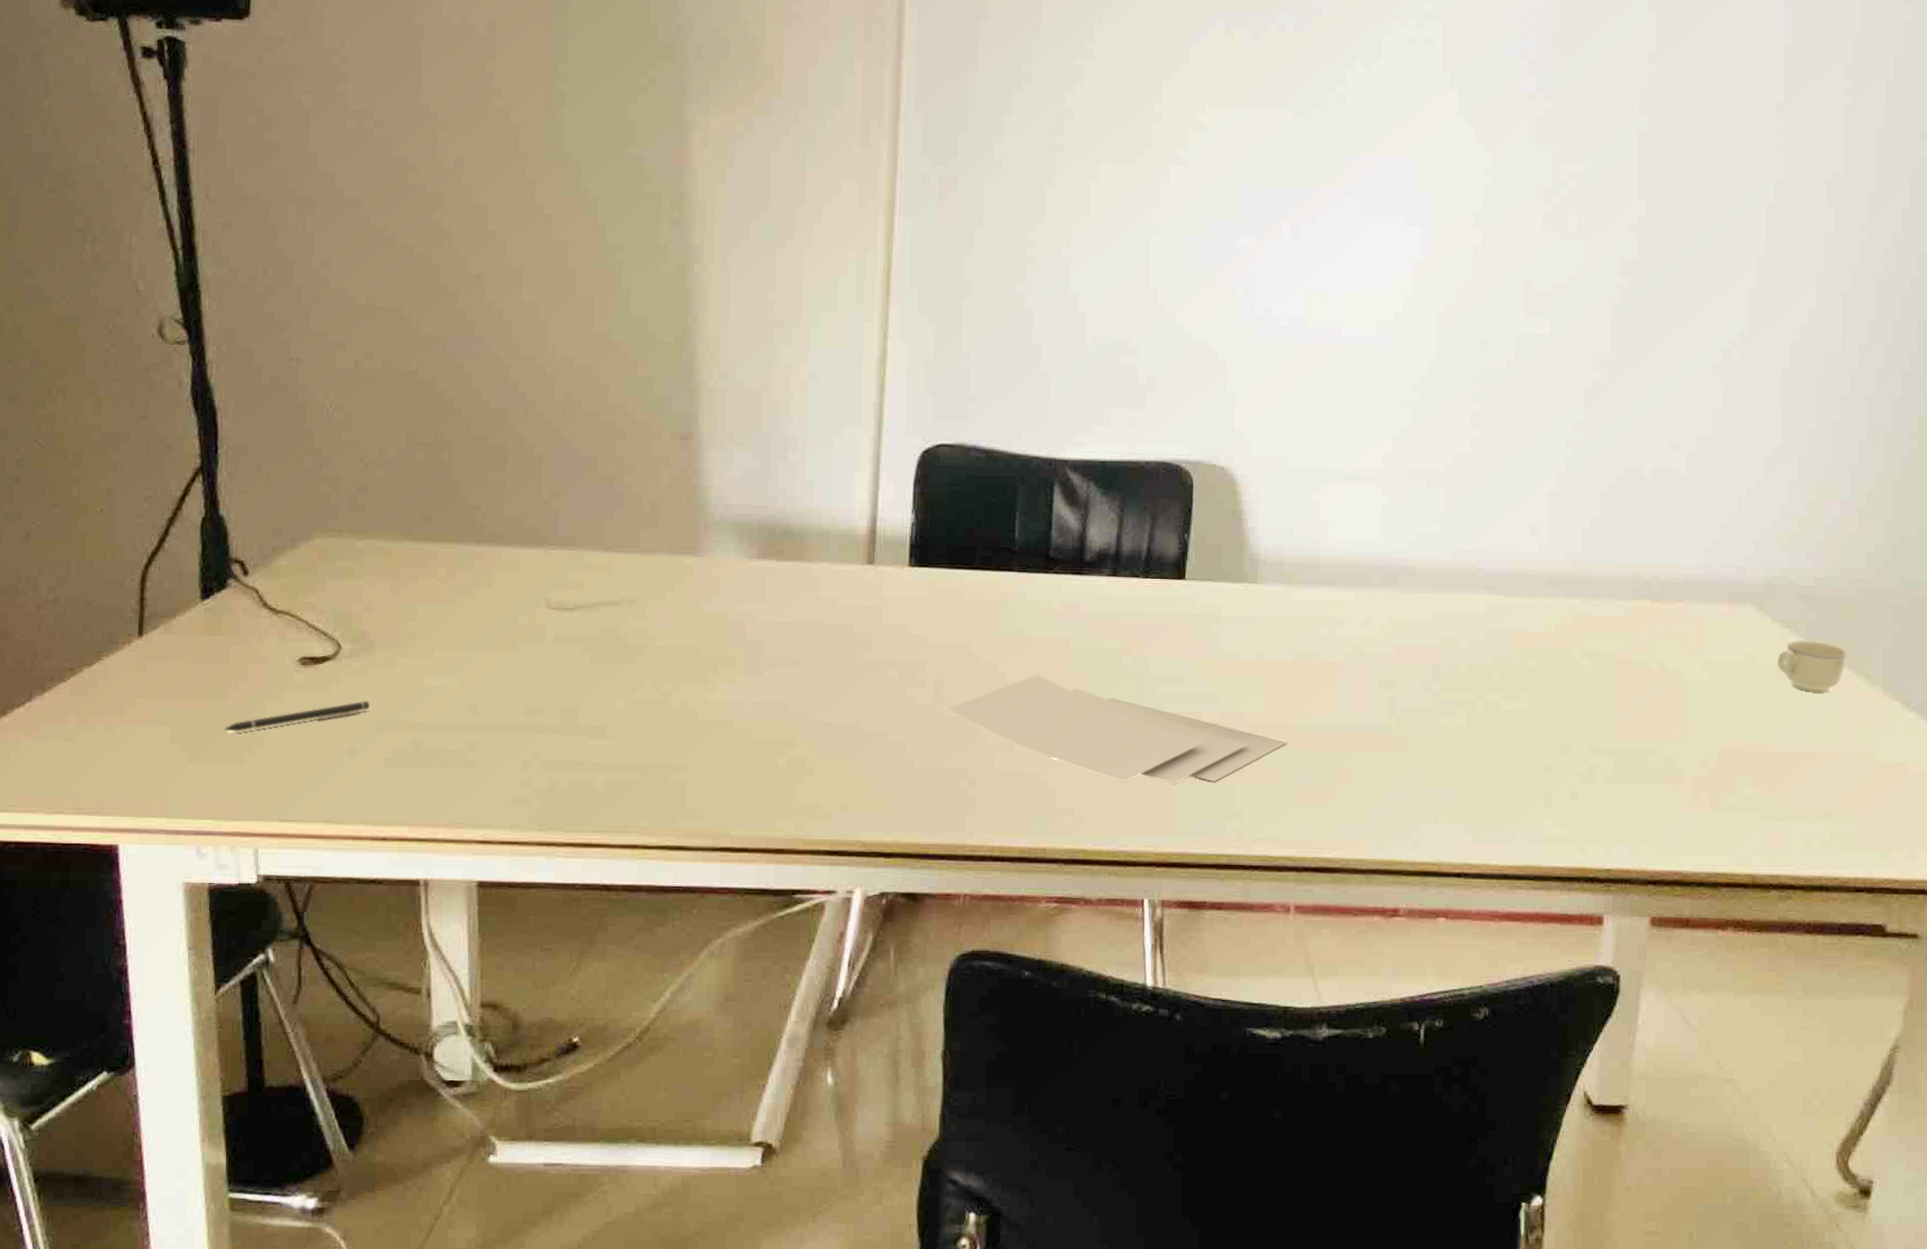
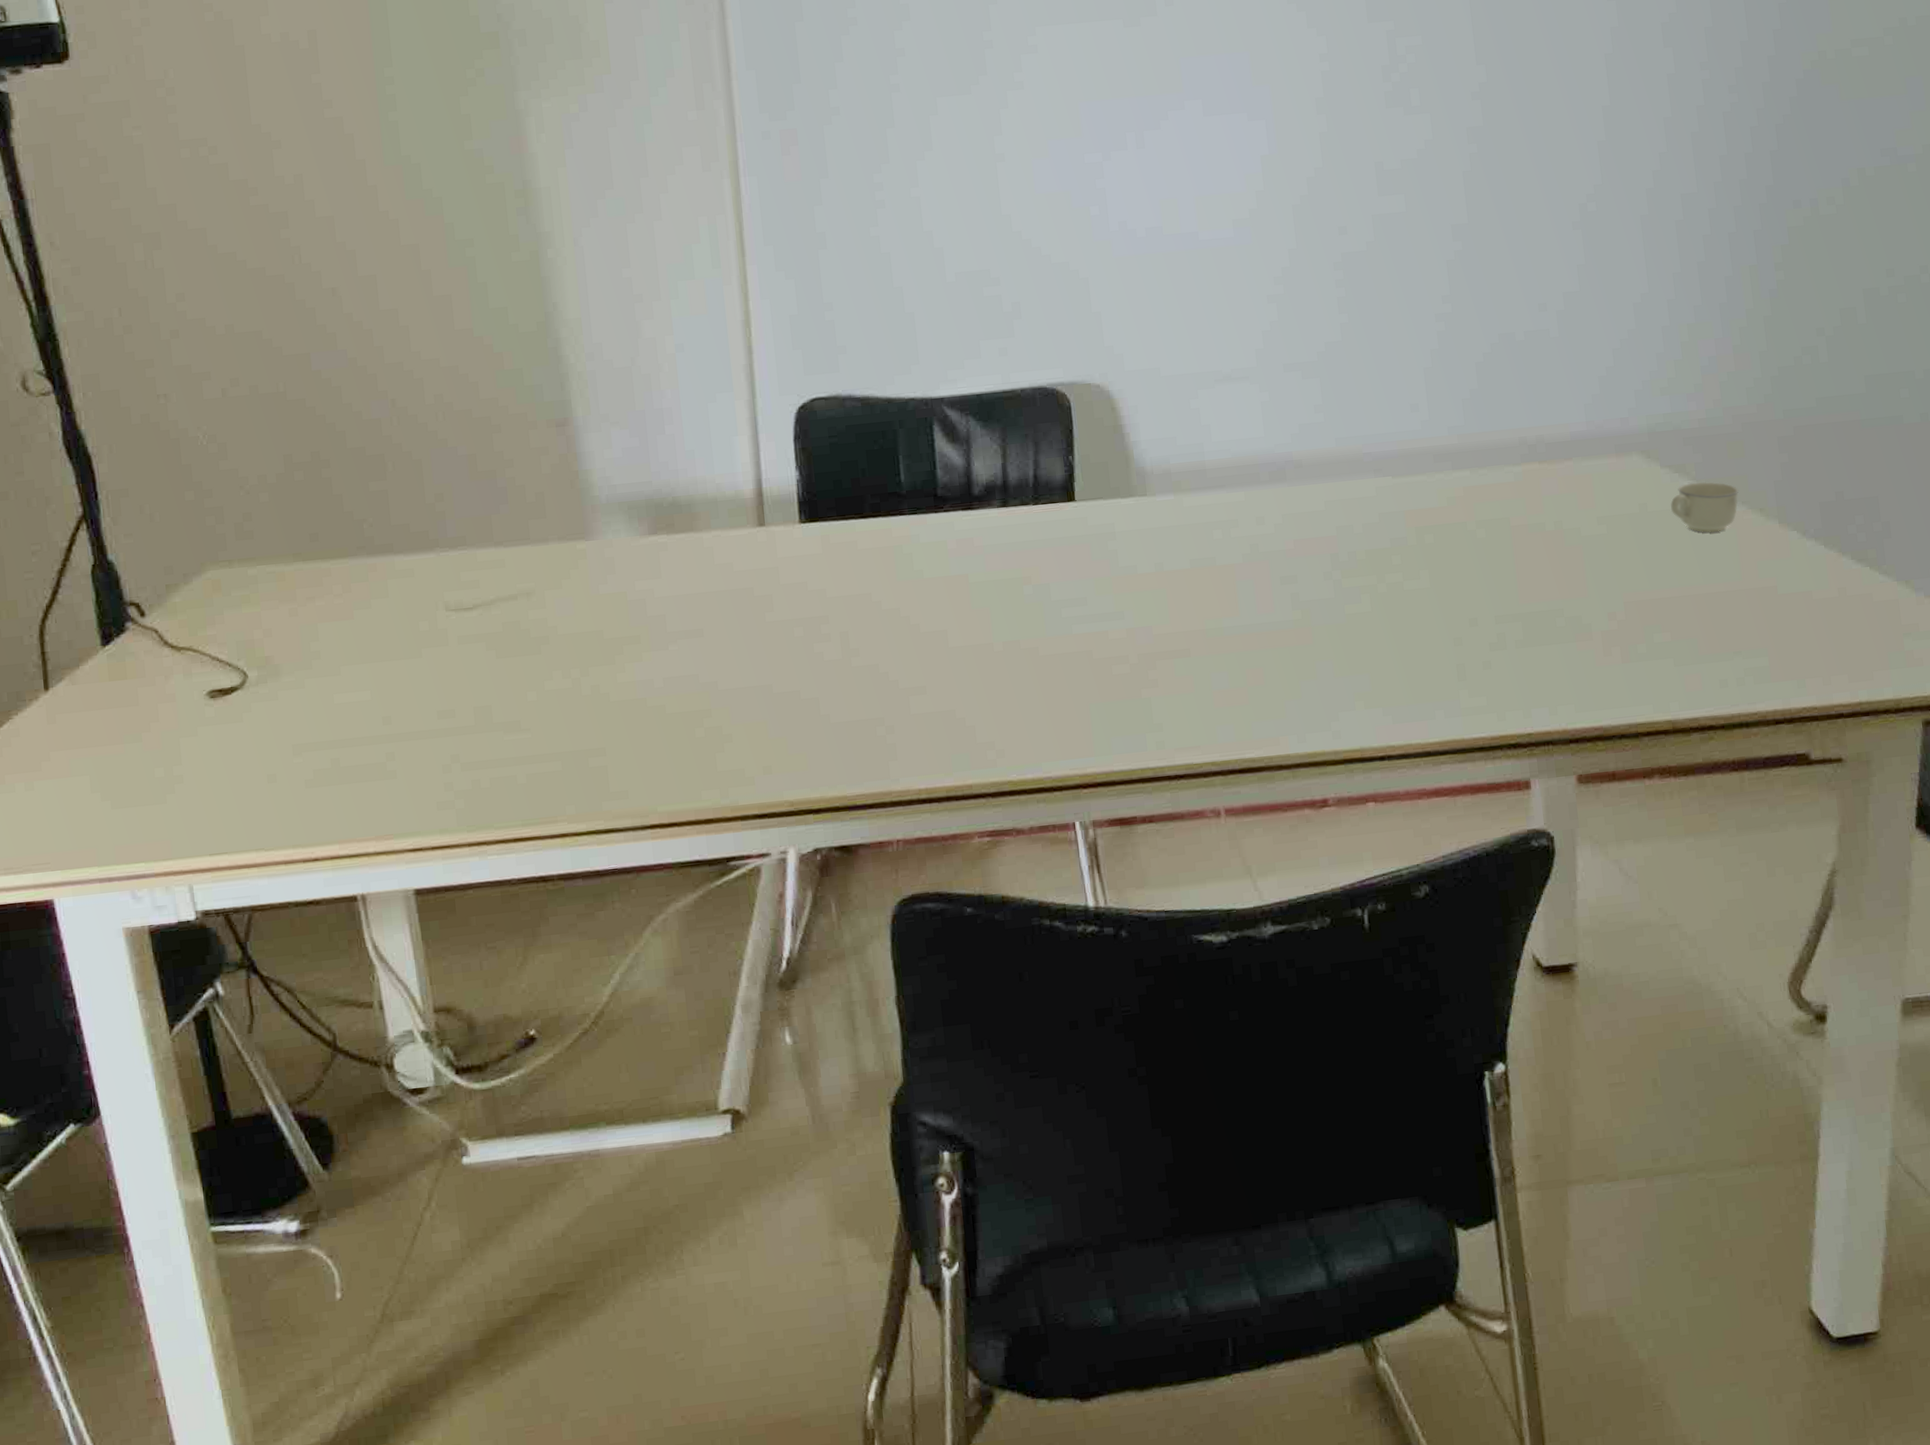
pen: present [223,700,370,732] -> none [142,725,284,773]
papers: present [948,674,1287,784] -> none [857,613,1197,709]

